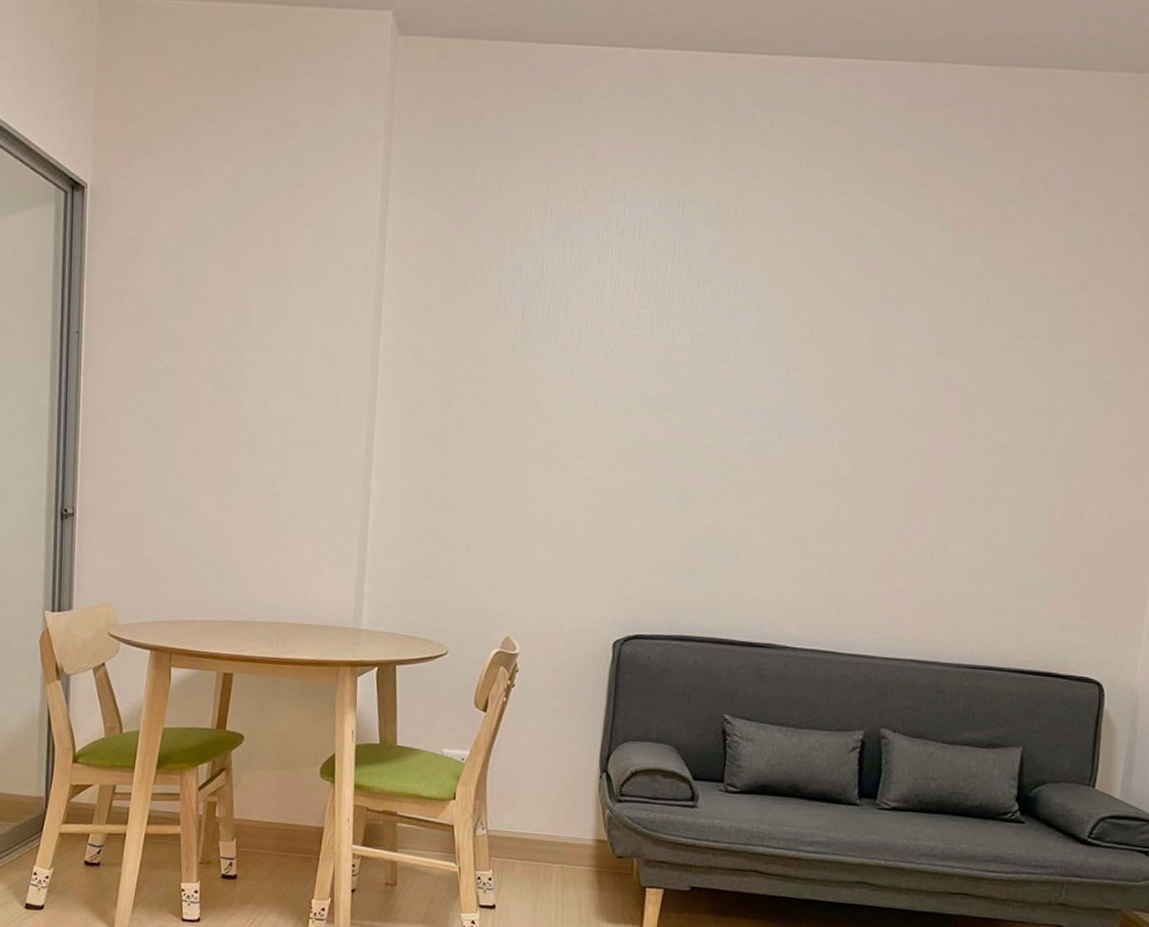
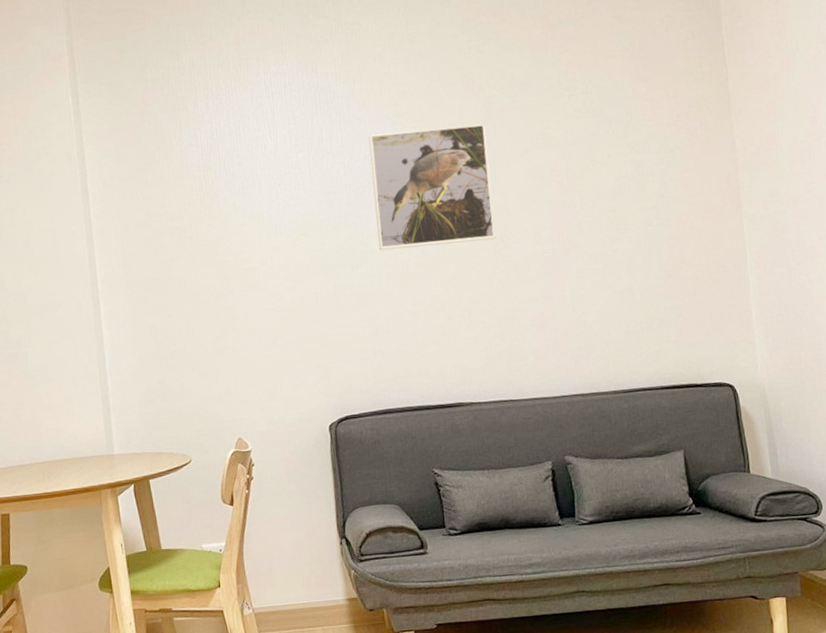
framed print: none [715,302,876,458] -> present [369,124,496,251]

